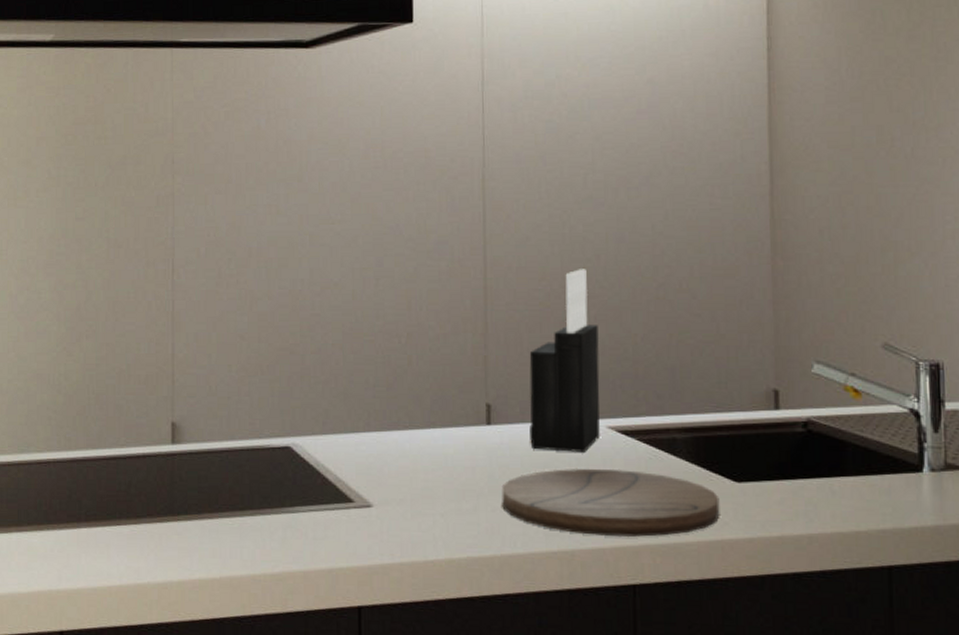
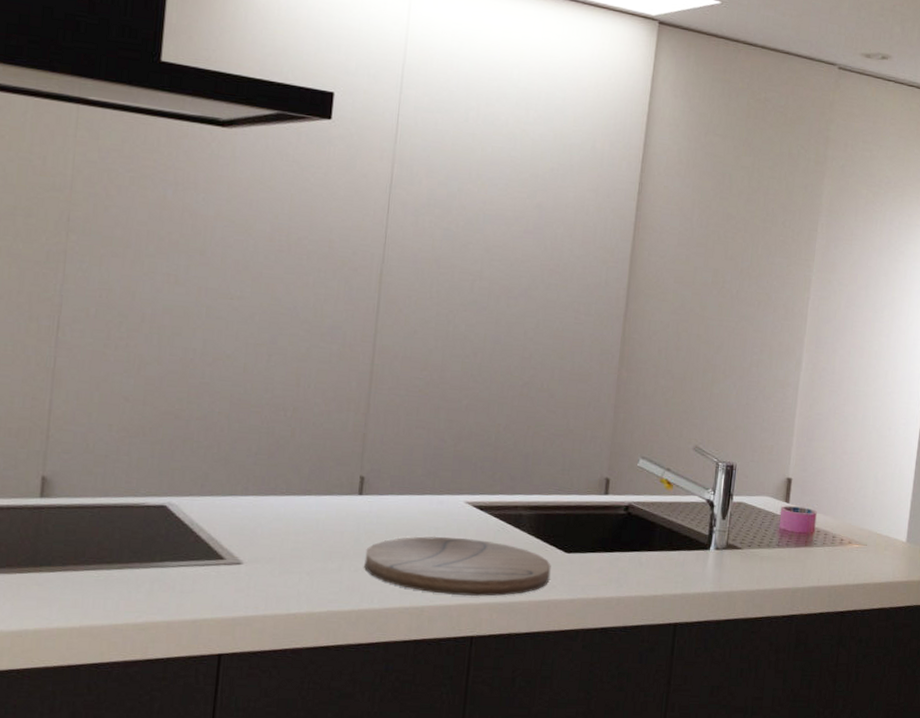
knife block: present [529,269,600,454] -> none [396,363,468,524]

